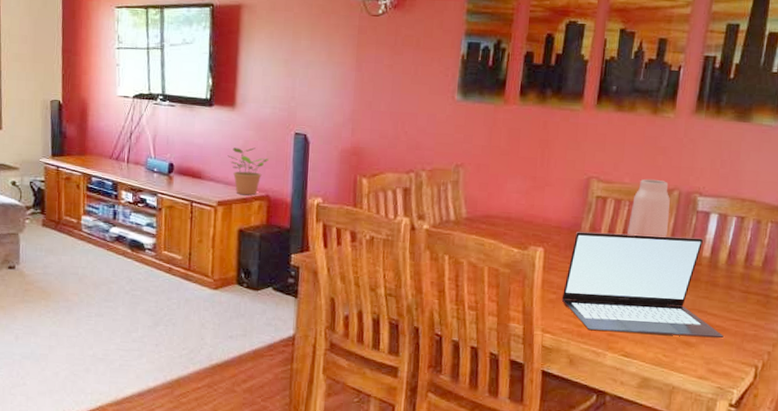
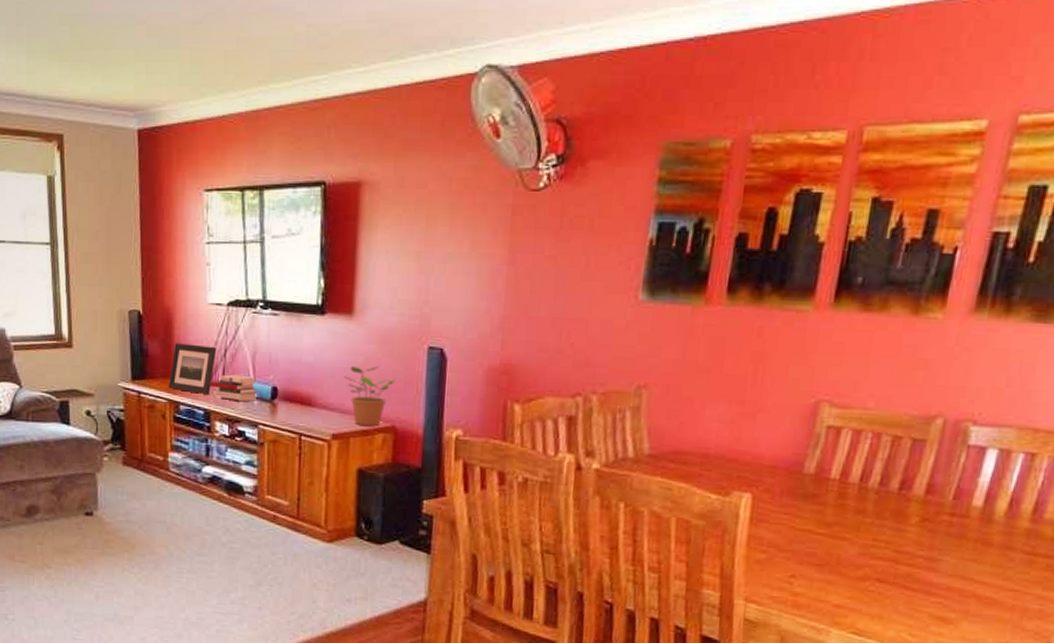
picture frame: none [82,127,124,169] -> present [168,343,217,394]
books: none [117,153,156,175] -> present [209,374,257,402]
laptop: present [561,231,724,339] -> none [772,472,995,614]
vase: present [626,178,670,238] -> none [866,402,931,481]

